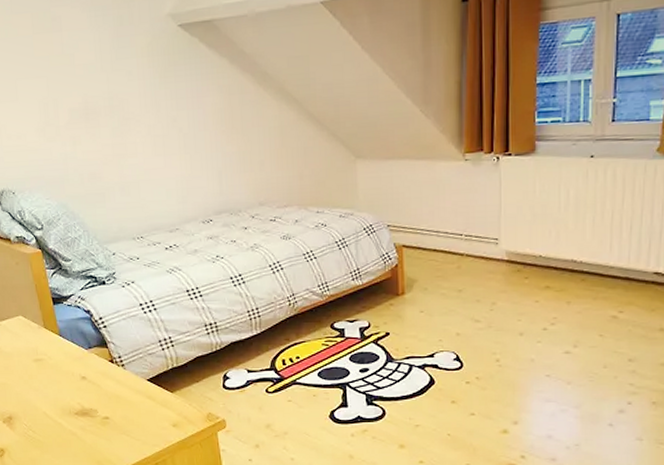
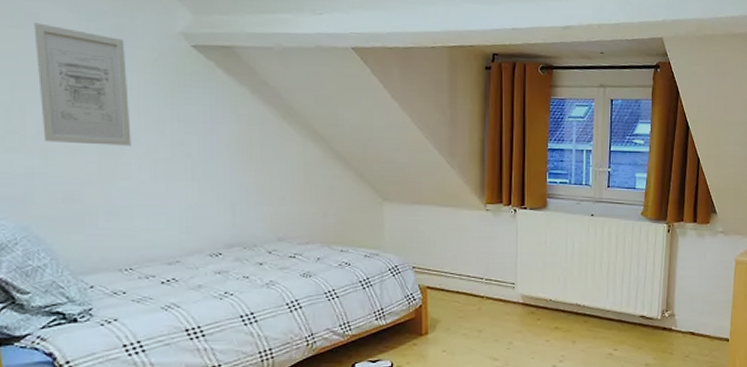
wall art: none [58,25,136,130] -> present [34,22,131,146]

